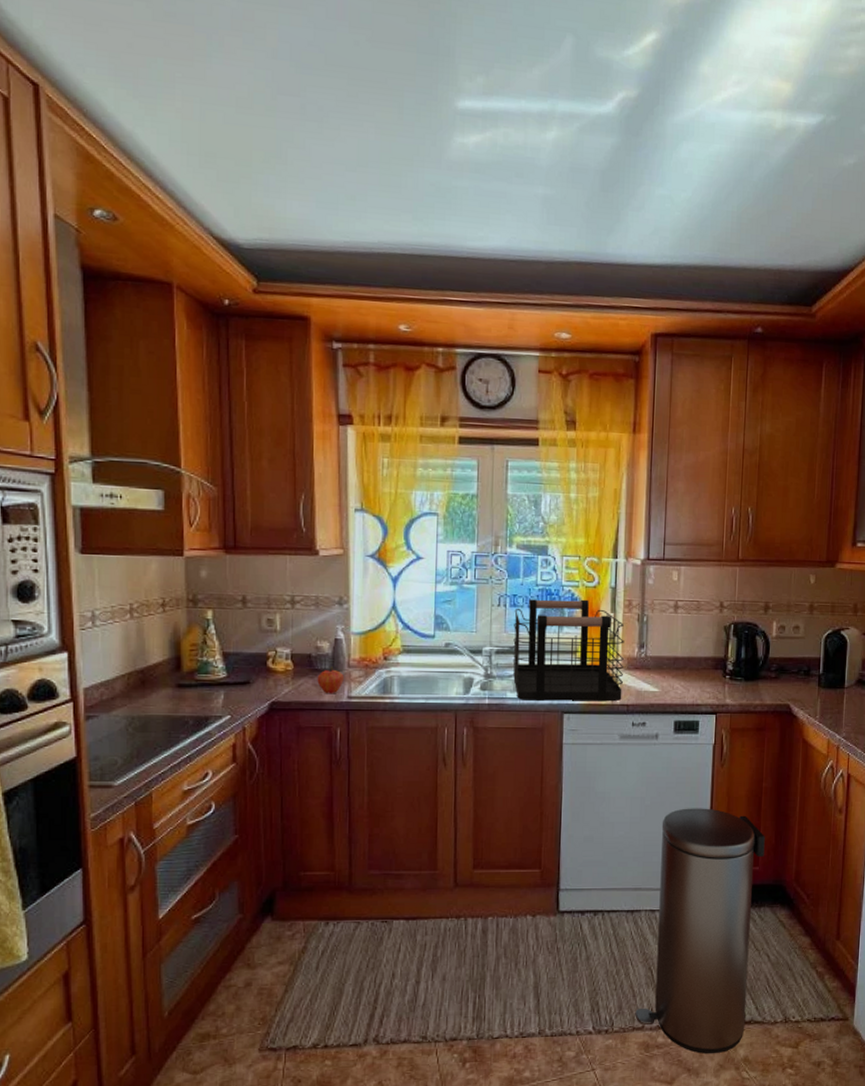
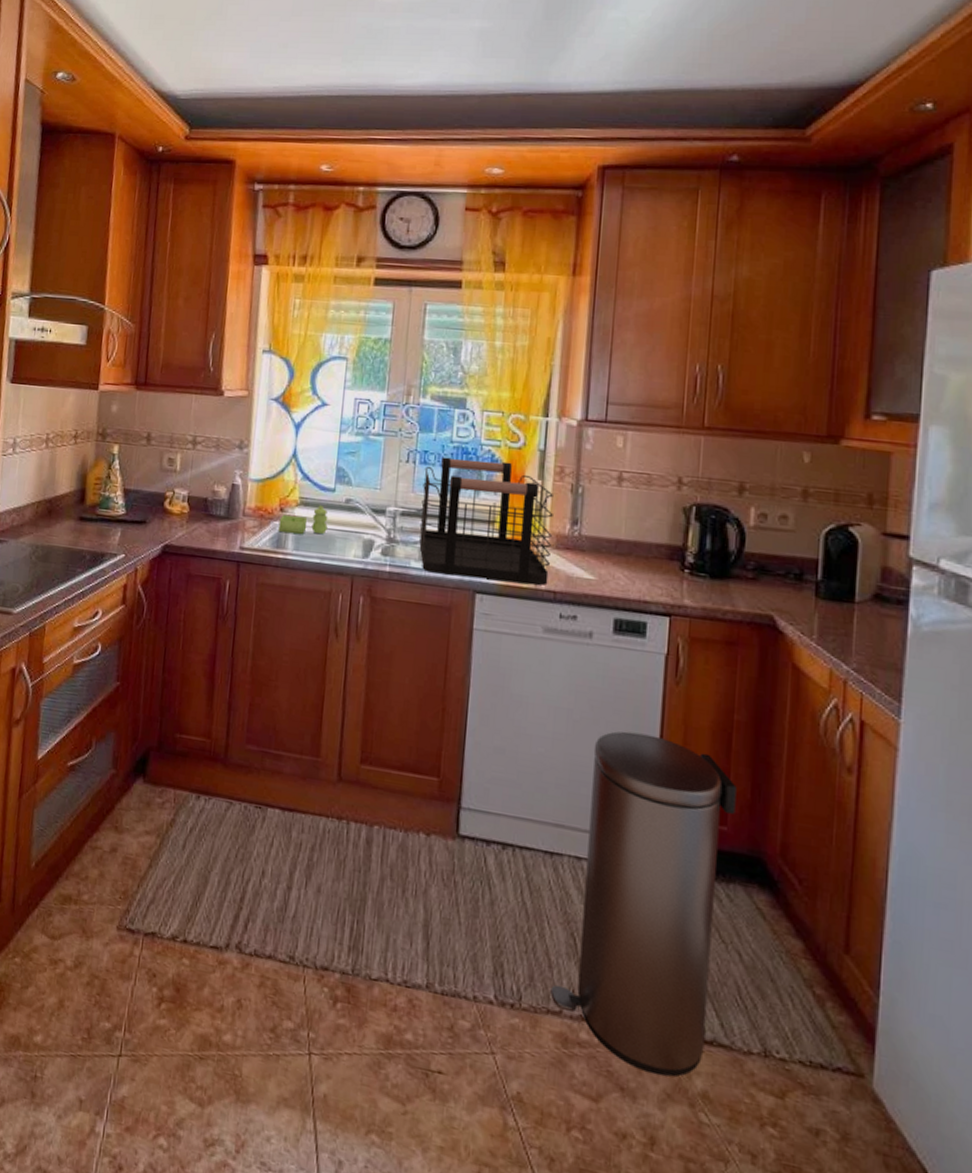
fruit: present [317,666,344,694] -> none [211,513,238,543]
soap dispenser: none [383,651,430,680] -> present [278,505,328,535]

